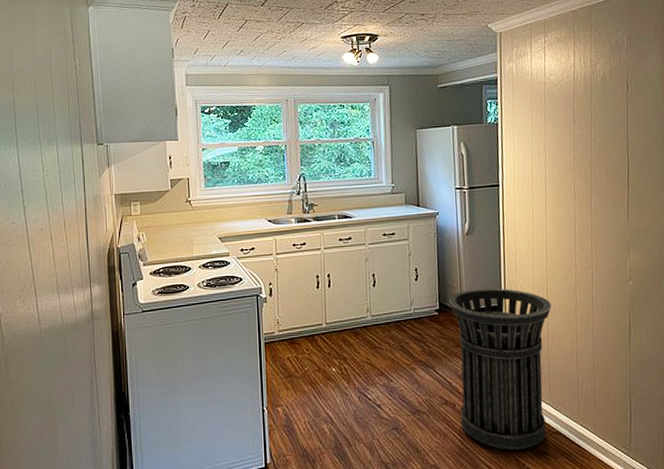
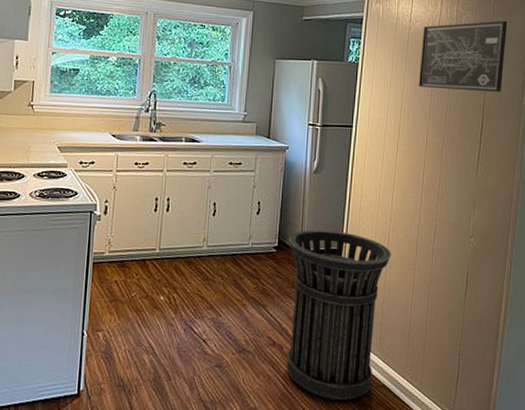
wall art: none [558,63,644,139] -> present [418,20,508,92]

